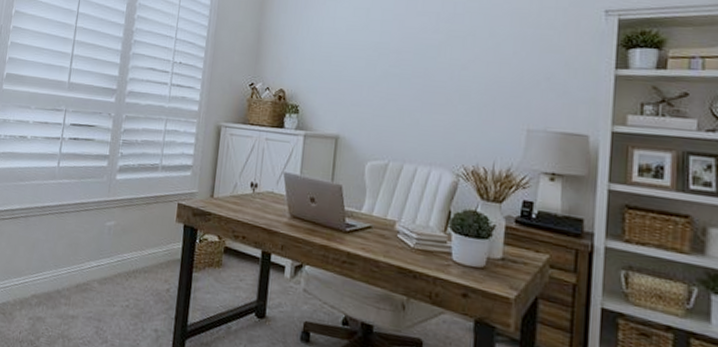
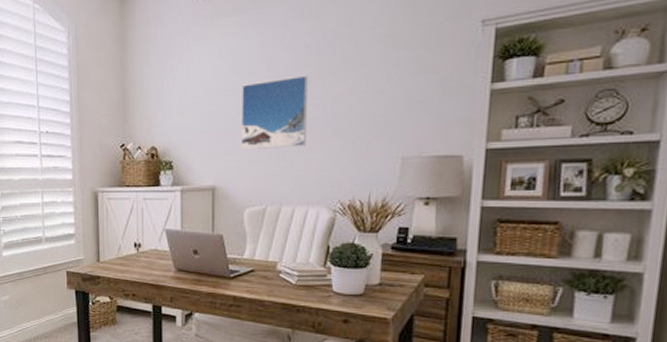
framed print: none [368,39,437,107] -> present [241,75,308,149]

